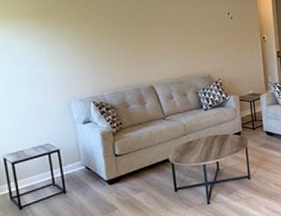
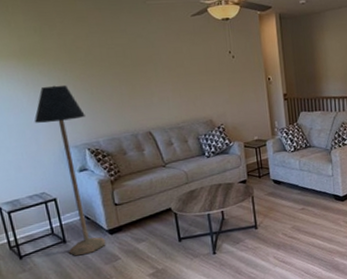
floor lamp: none [44,42,105,207] -> present [34,84,106,256]

